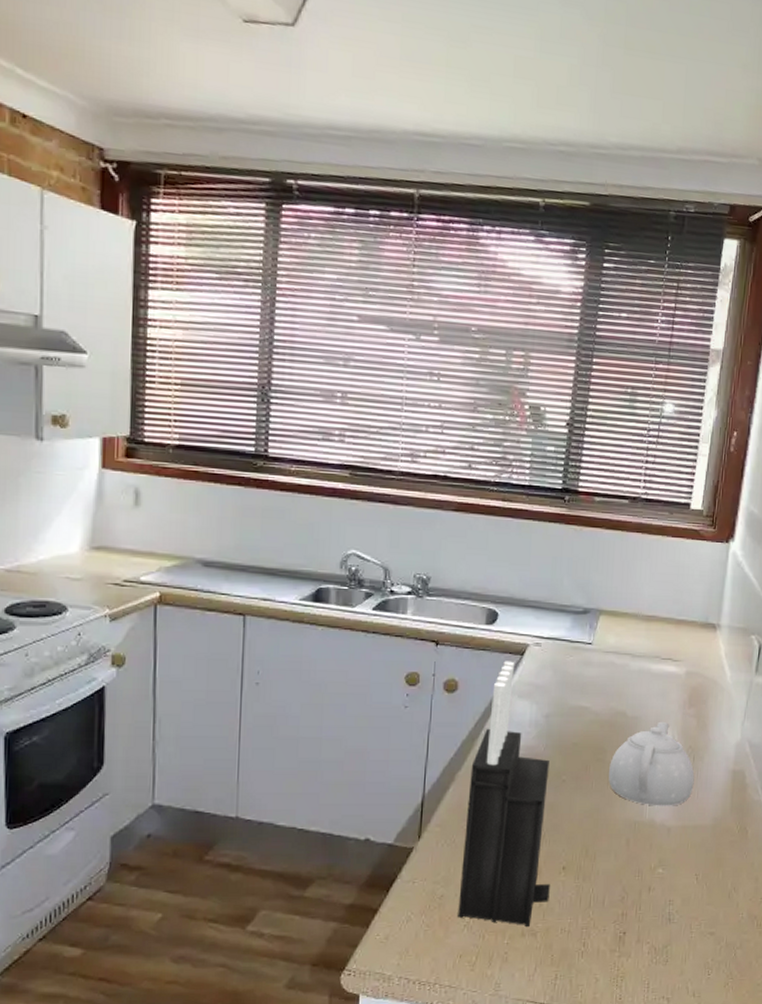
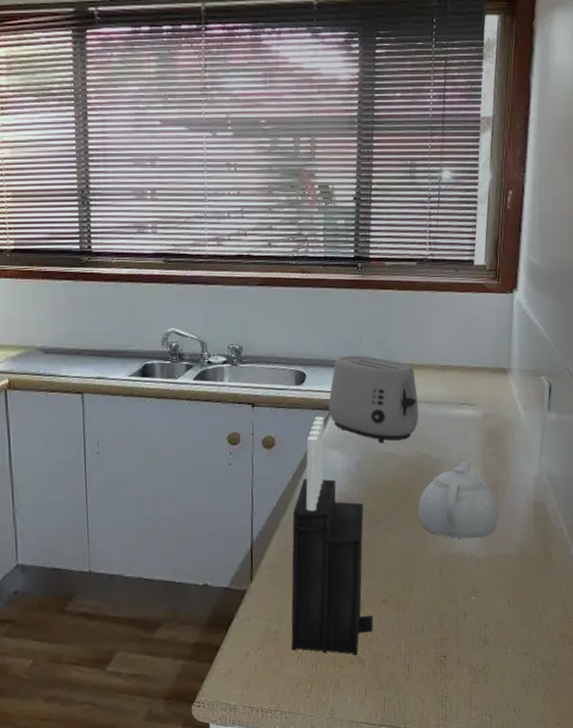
toaster: none [520,597,619,696] -> present [328,355,419,444]

